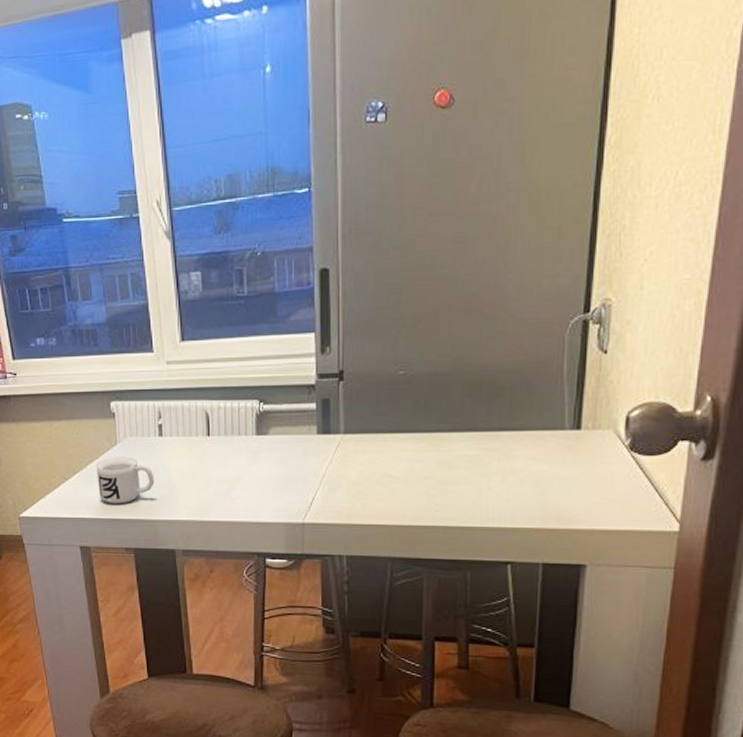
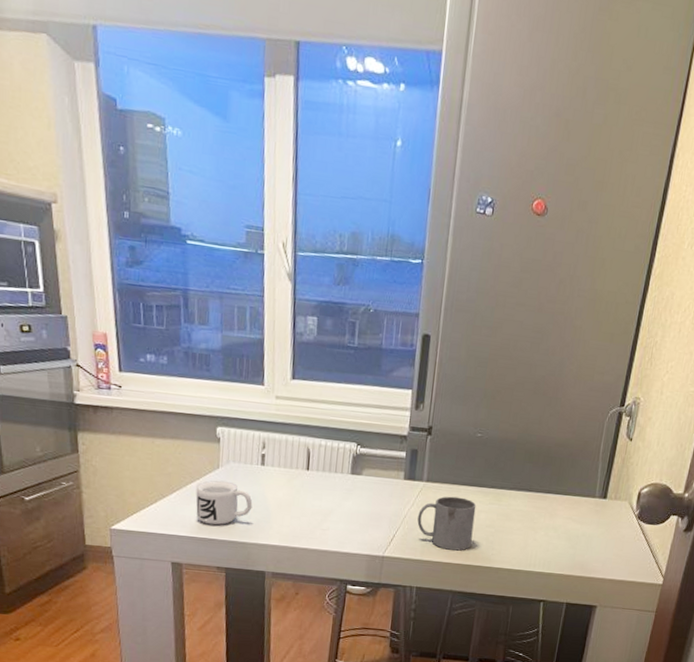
mug: none [339,447,409,510] -> present [417,496,476,551]

